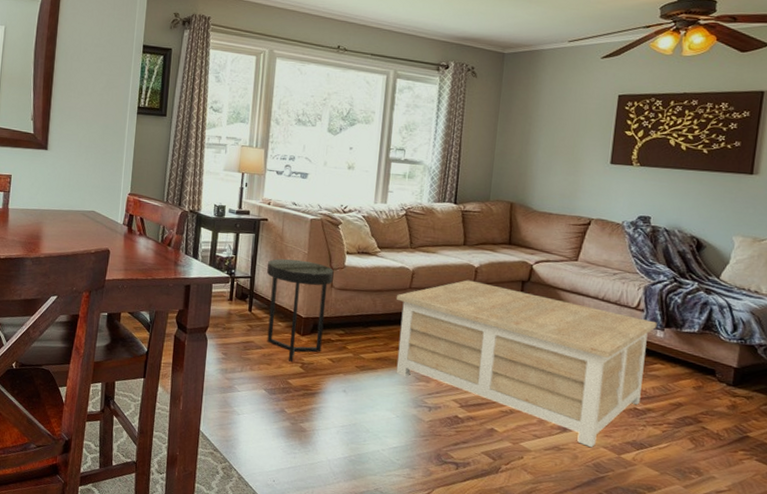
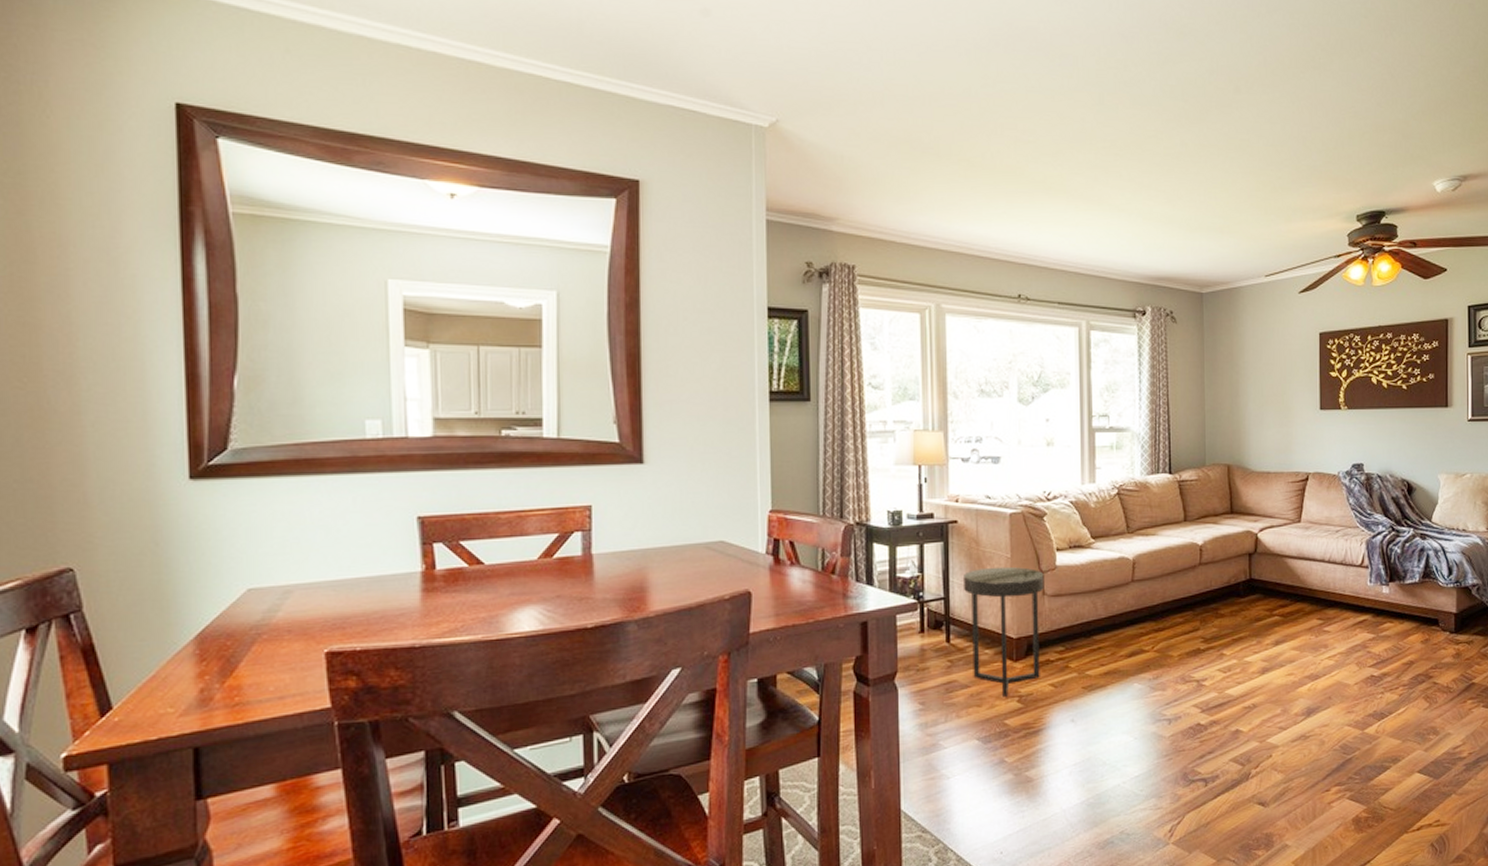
coffee table: present [396,280,657,448] -> none [1118,561,1382,729]

